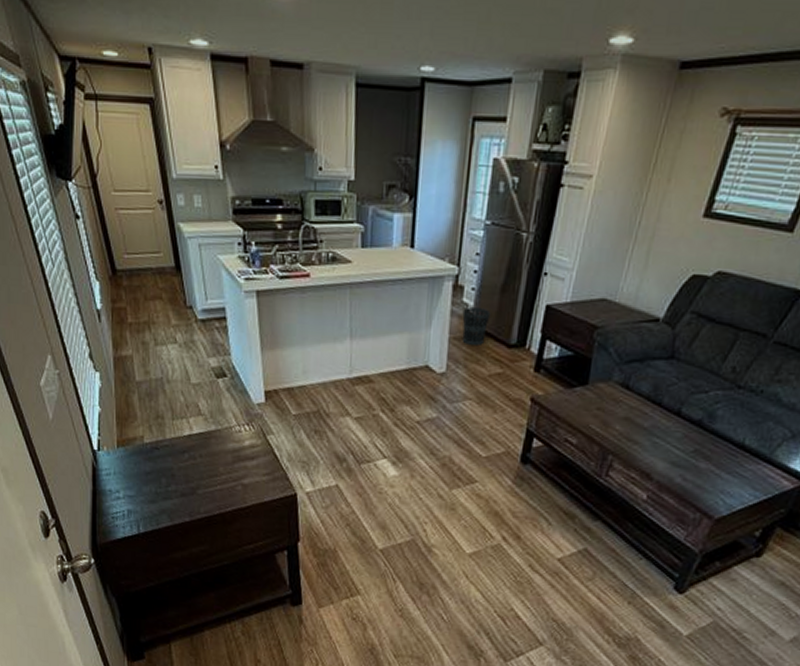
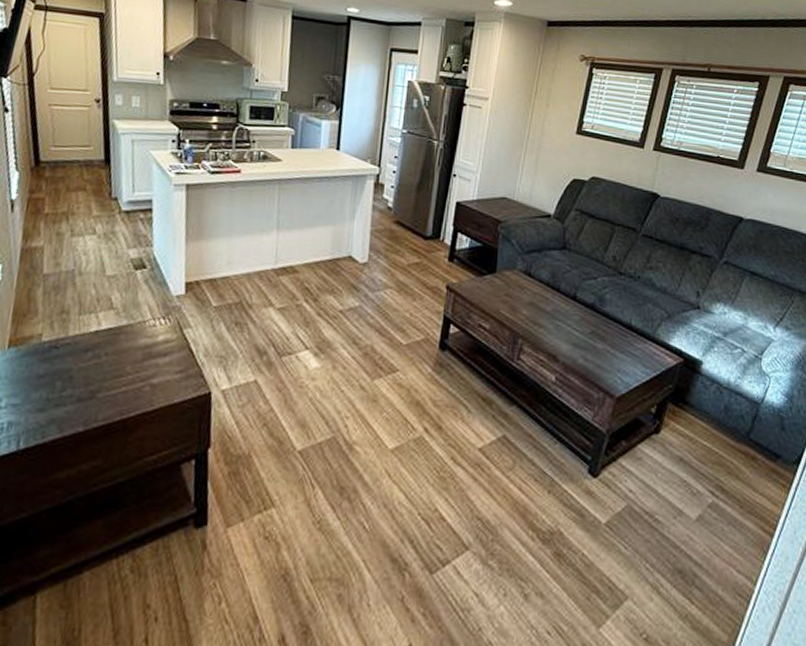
wastebasket: present [462,307,491,347] -> none [382,203,409,238]

